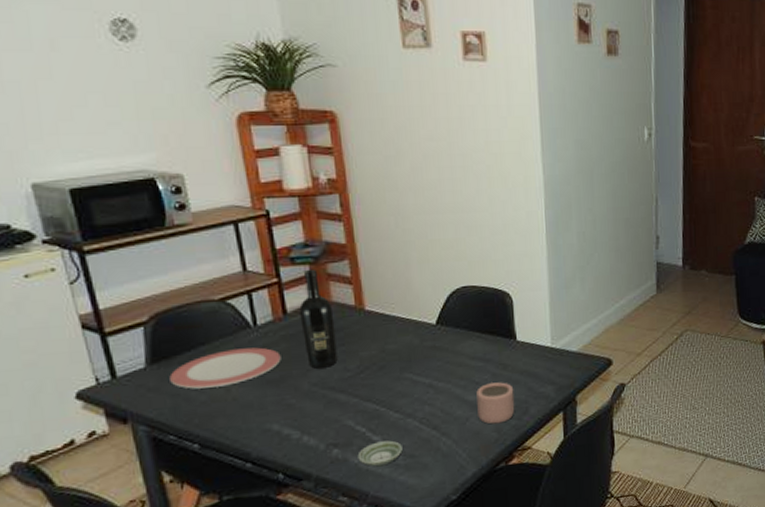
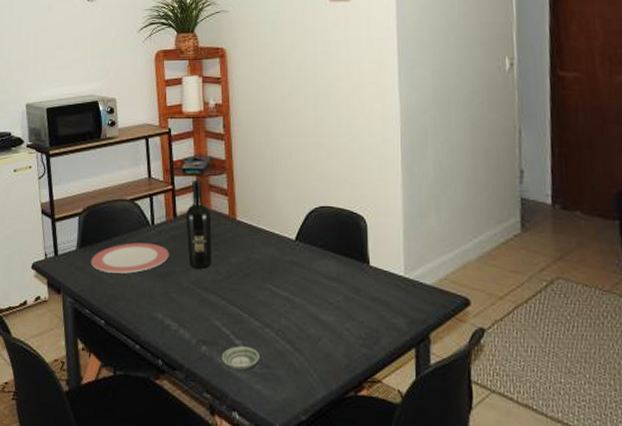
mug: present [476,382,515,425] -> none [329,305,366,349]

